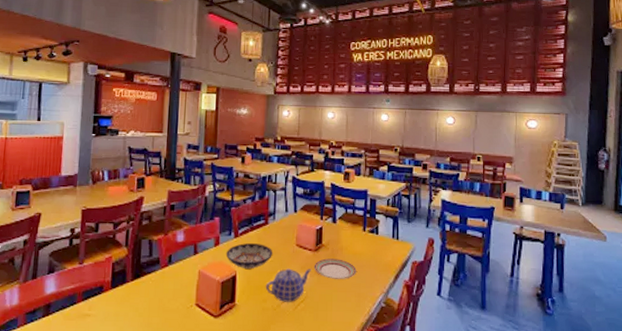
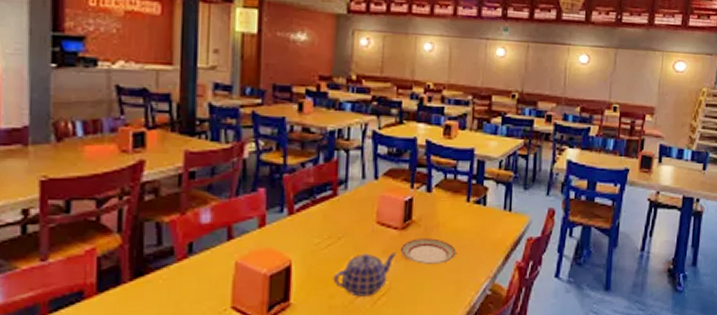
bowl: present [225,243,273,270] -> none [275,222,345,258]

